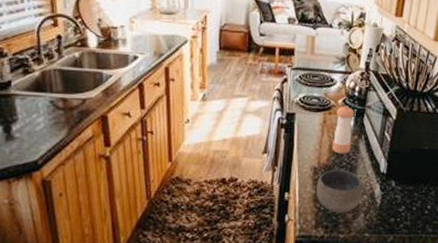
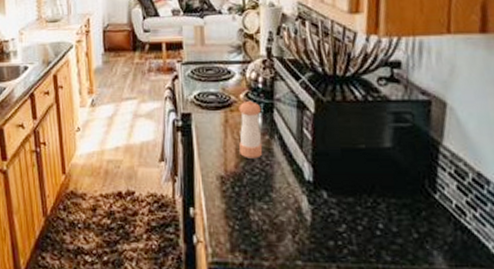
bowl: present [316,170,363,213] -> none [226,179,286,234]

